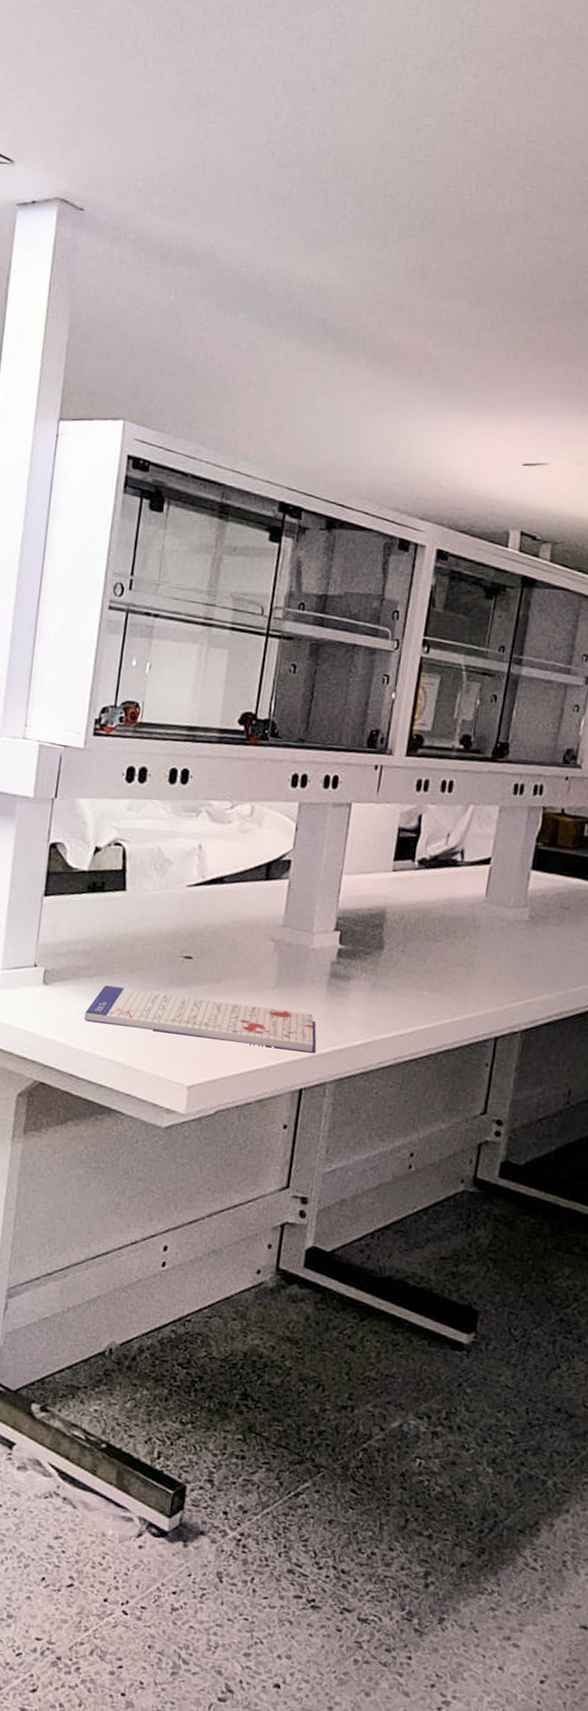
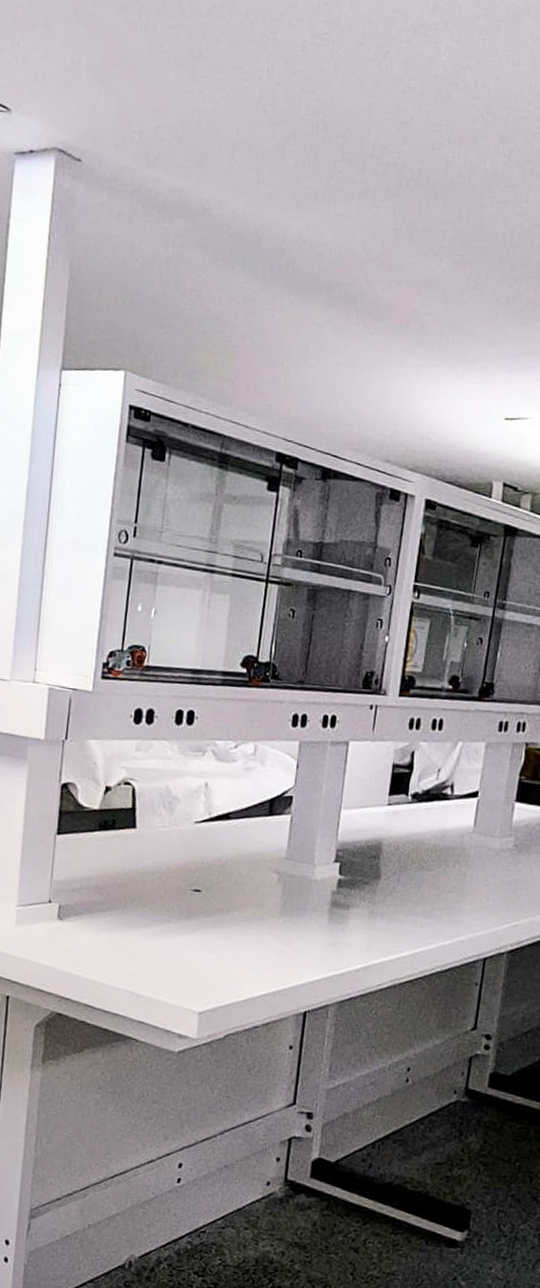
notepad: present [85,985,316,1054] -> none [99,919,319,978]

